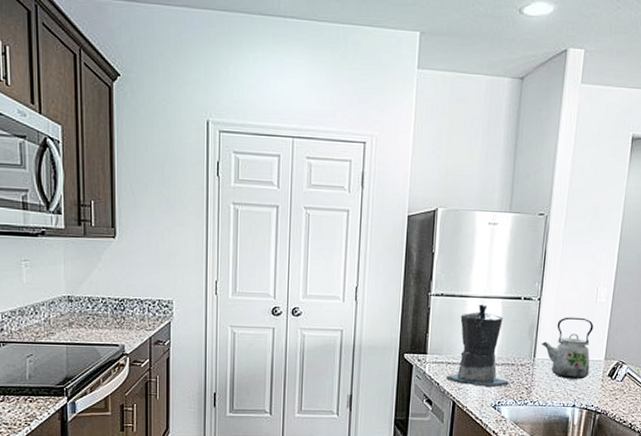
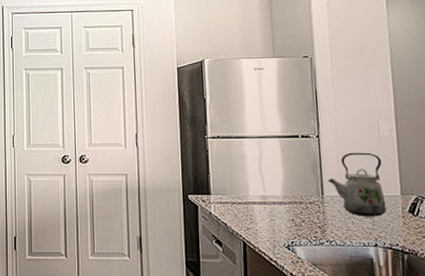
coffee maker: present [446,304,509,388] -> none [233,144,300,227]

